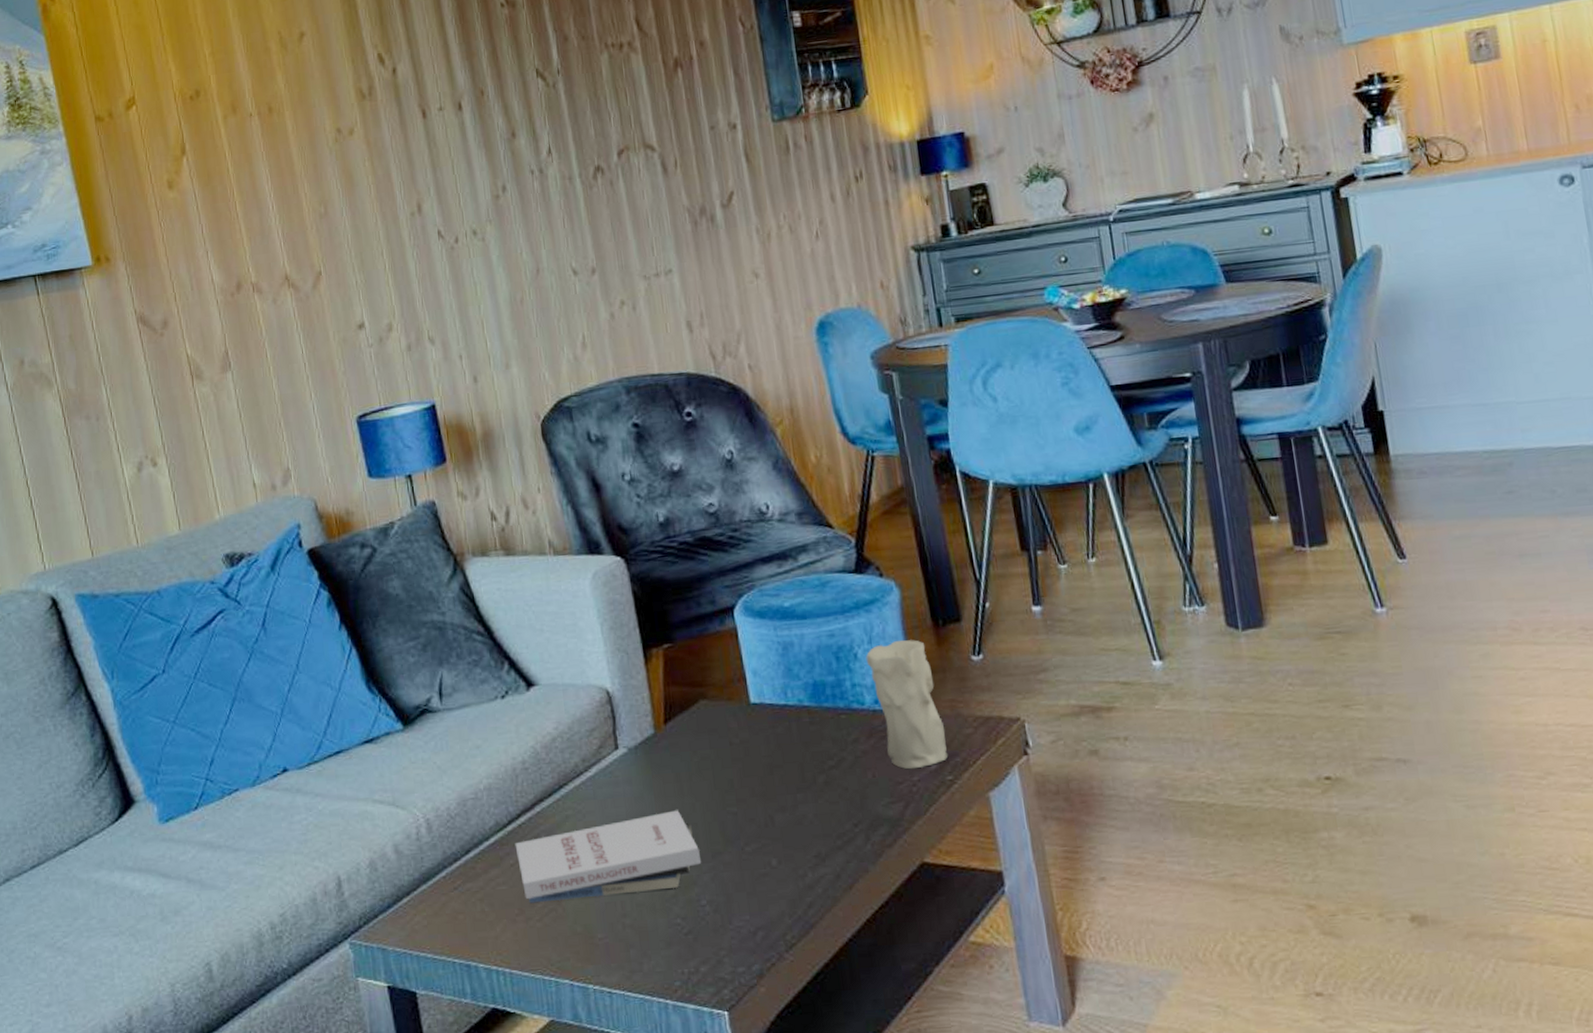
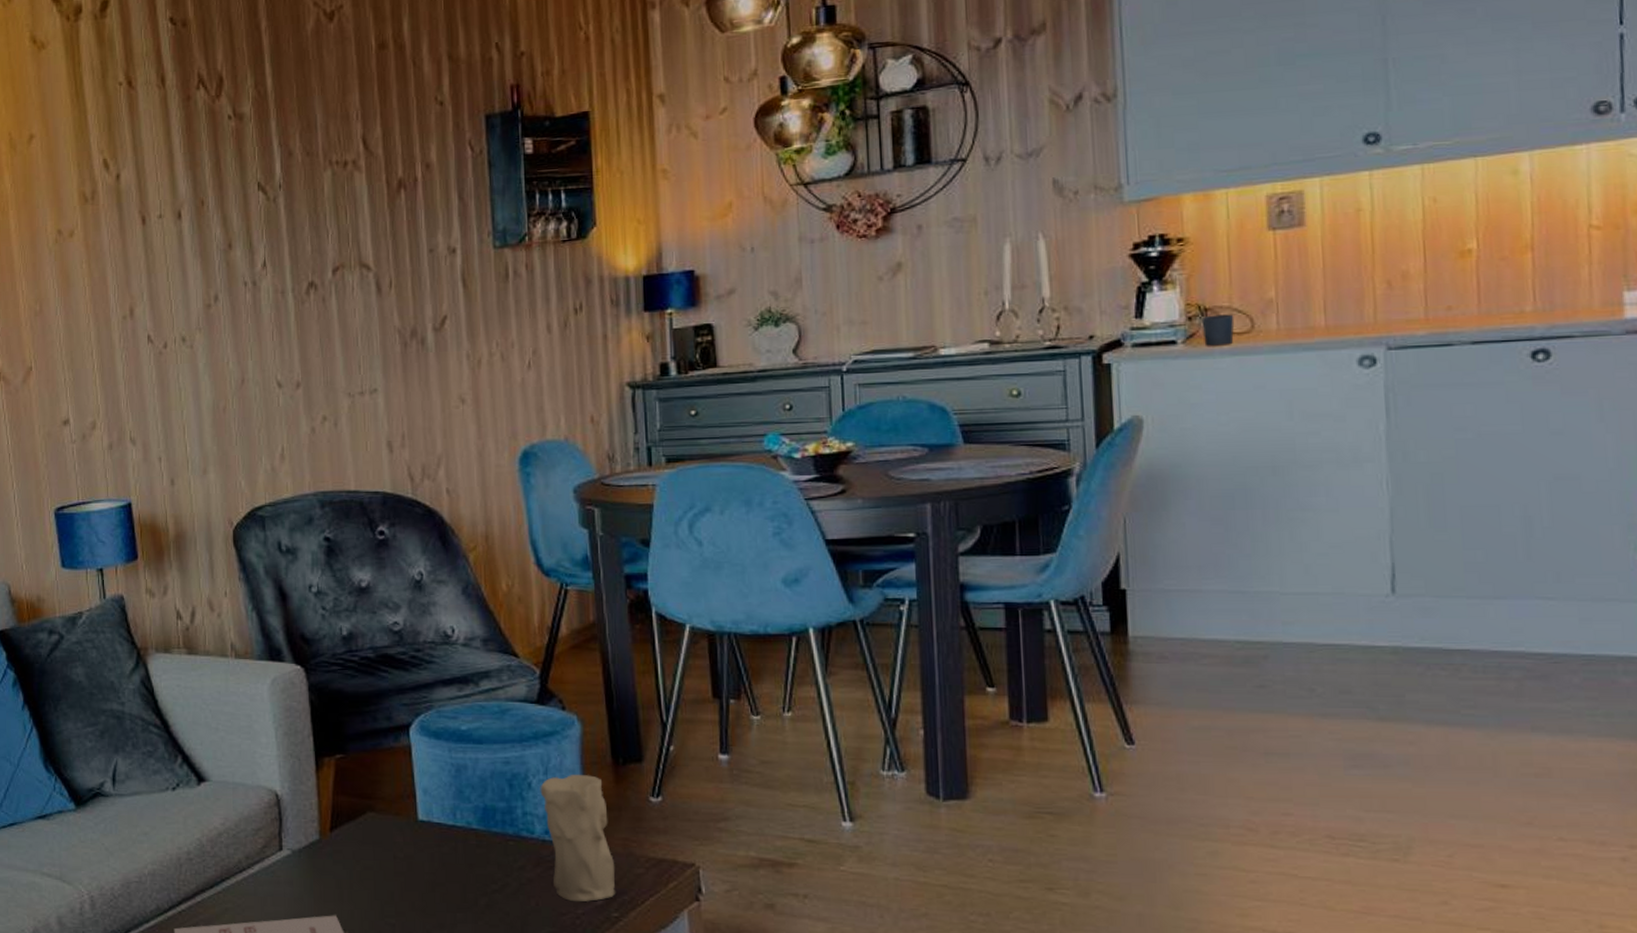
mug: none [1421,144,1452,176] -> present [1201,314,1235,347]

